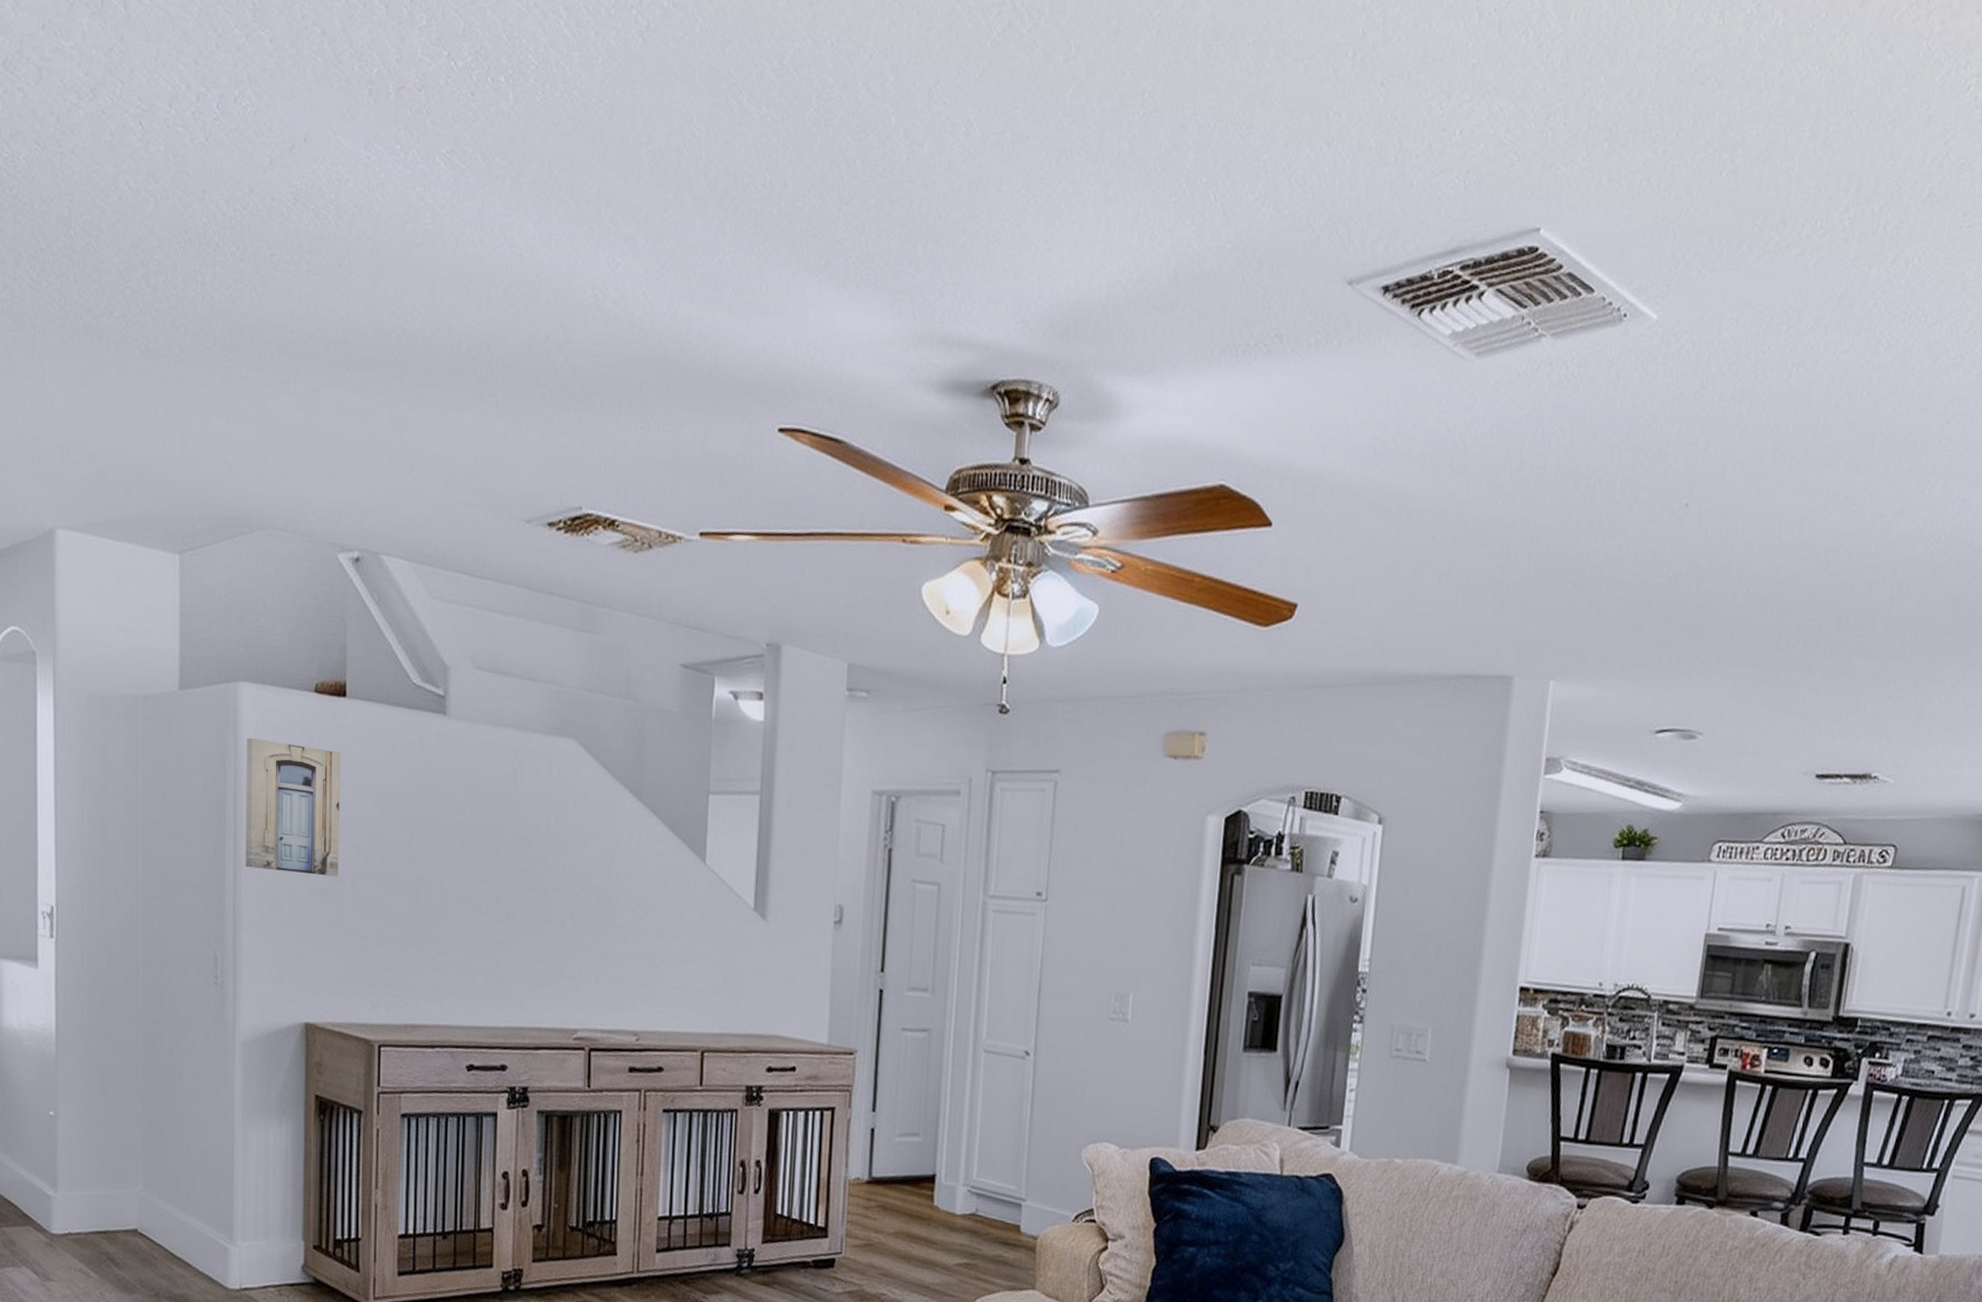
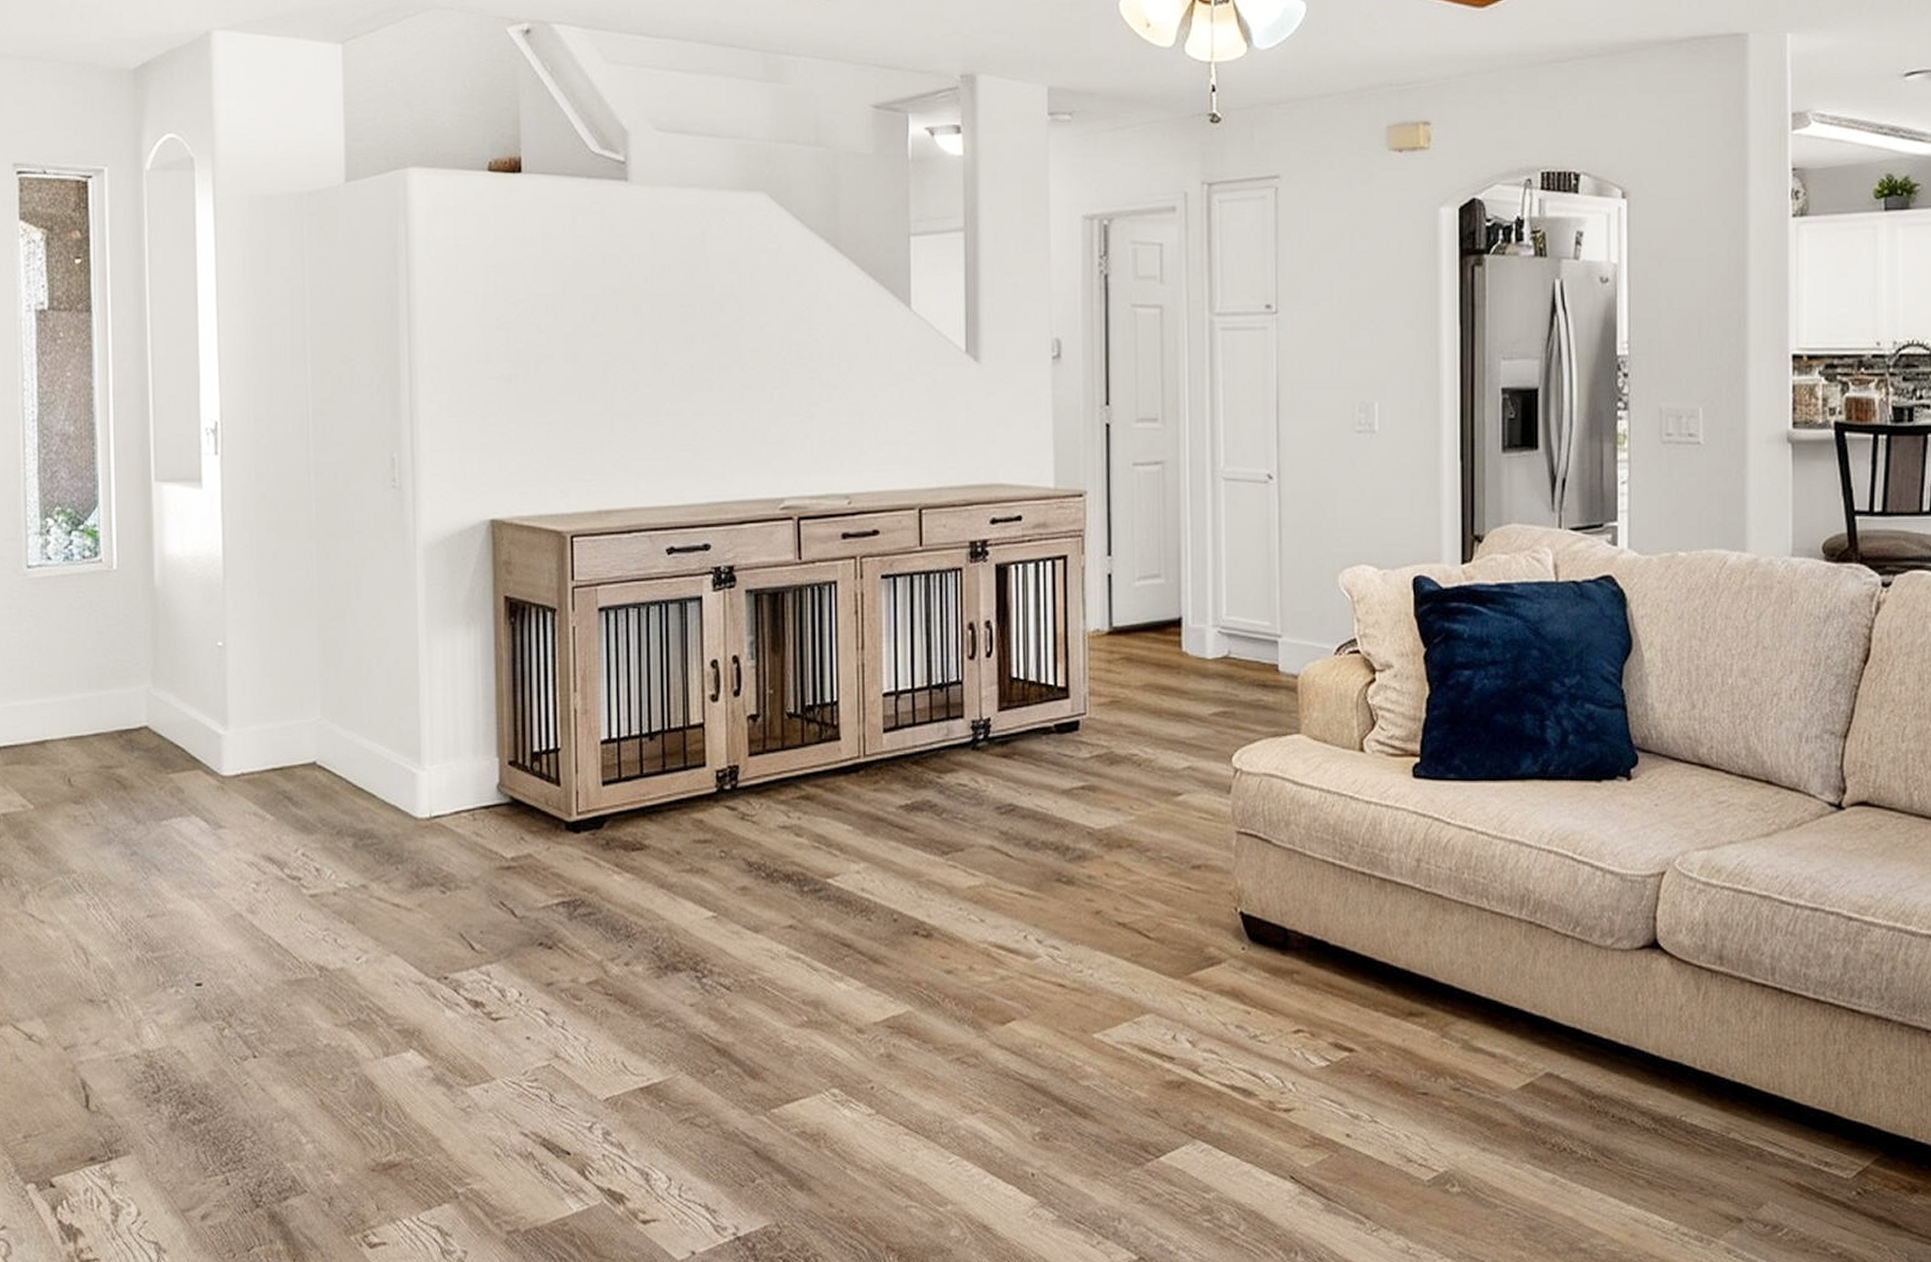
wall art: present [245,738,341,877] -> none [418,225,521,361]

